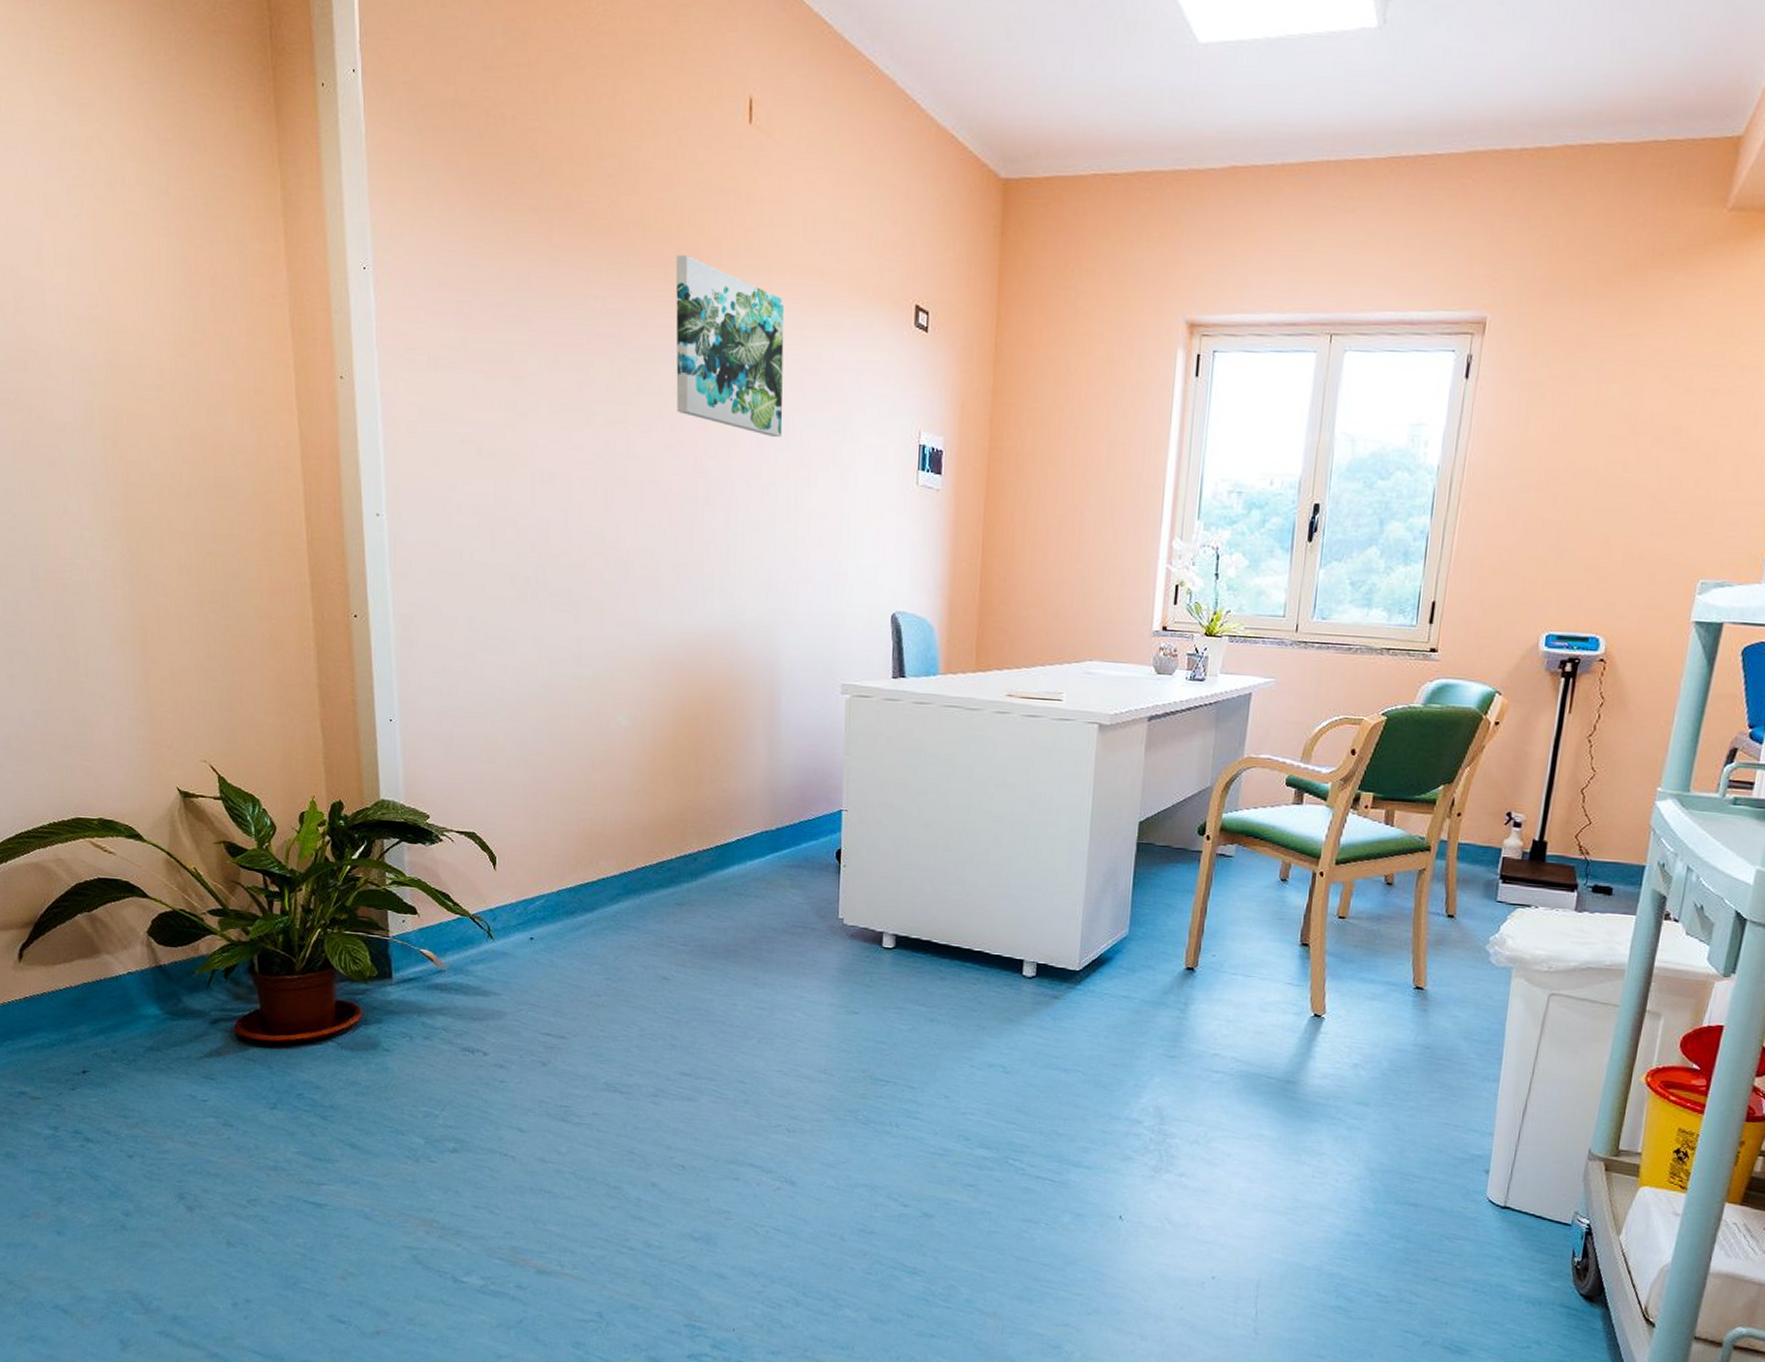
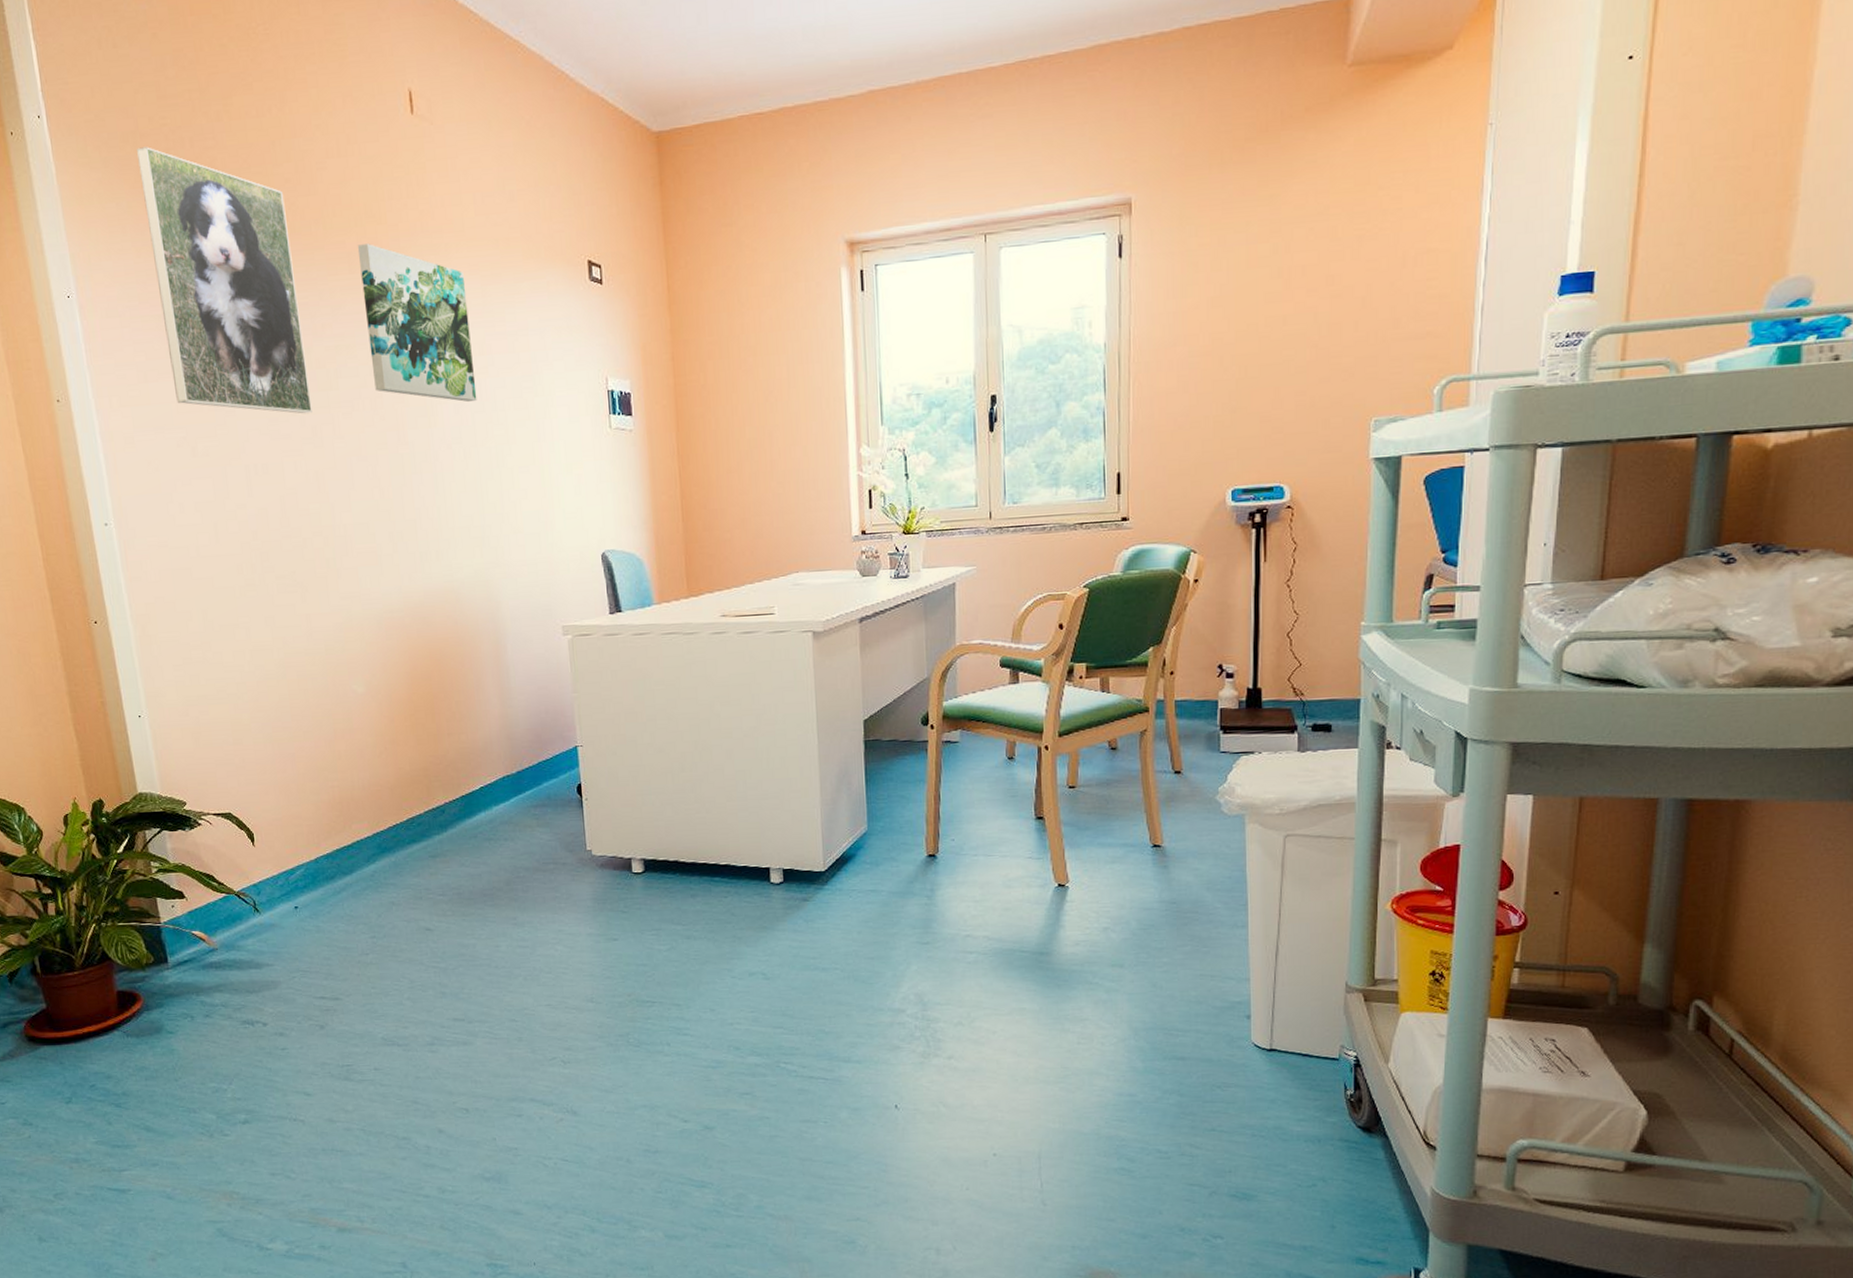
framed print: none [453,119,608,427] -> present [136,147,312,414]

